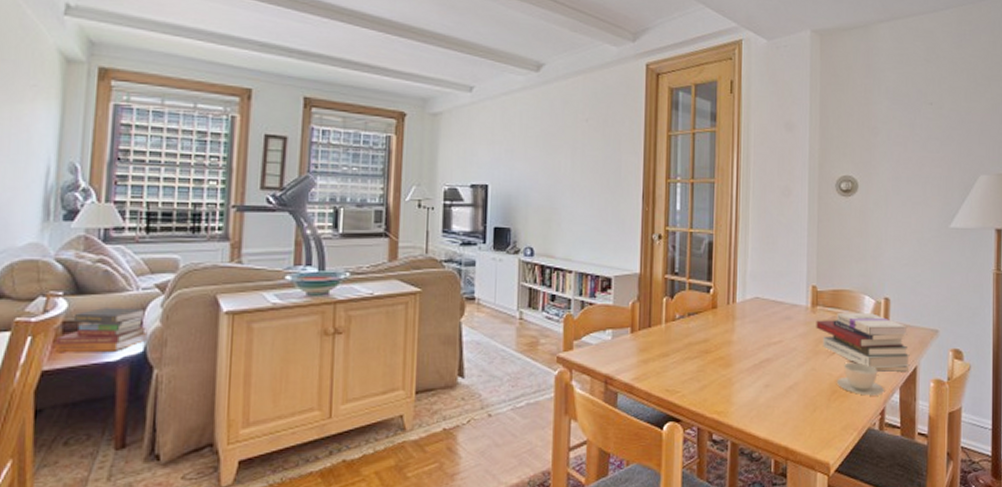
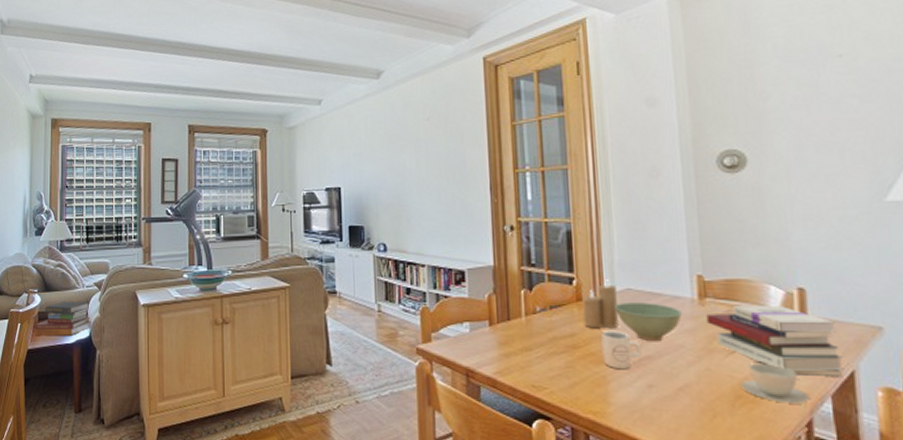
candle: none [717,288,746,335] -> present [582,279,619,329]
mug: none [730,336,763,372] -> present [601,330,642,370]
bowl: none [745,310,797,344] -> present [615,303,682,341]

